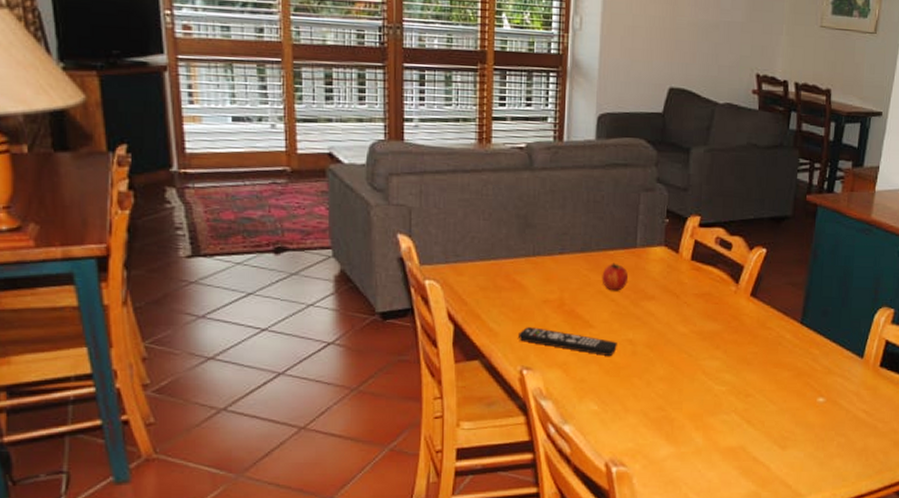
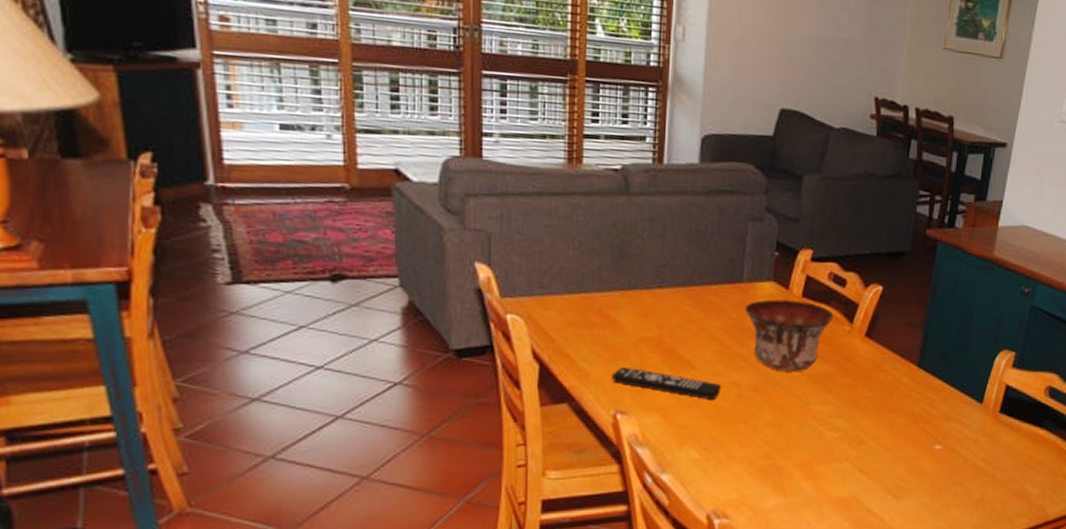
fruit: present [602,262,628,291] -> none [705,298,733,329]
bowl: none [638,263,721,329] -> present [745,299,834,371]

